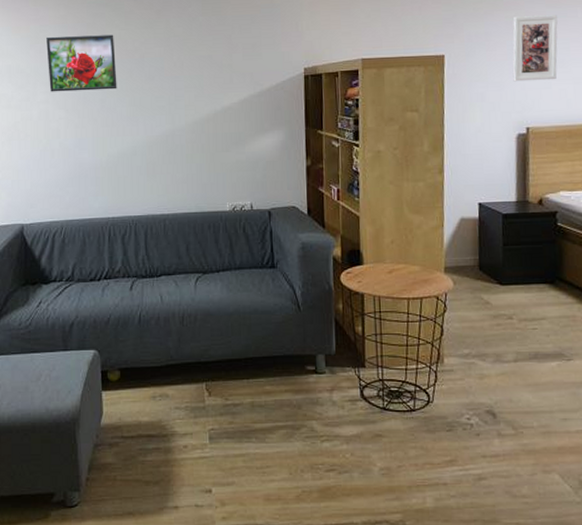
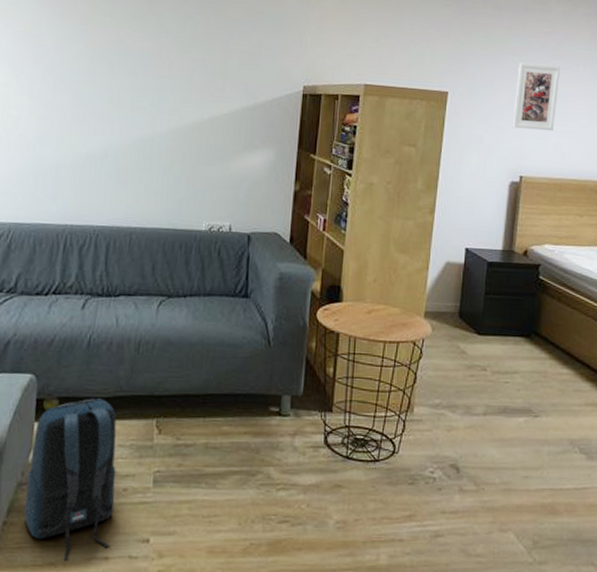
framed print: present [46,34,117,92] -> none [14,11,97,82]
backpack: none [101,366,178,511] -> present [24,397,117,561]

